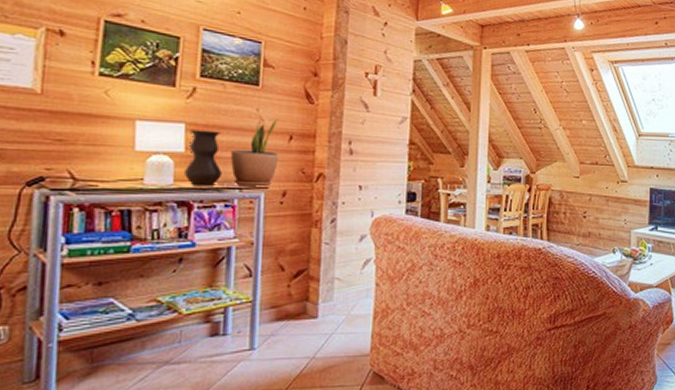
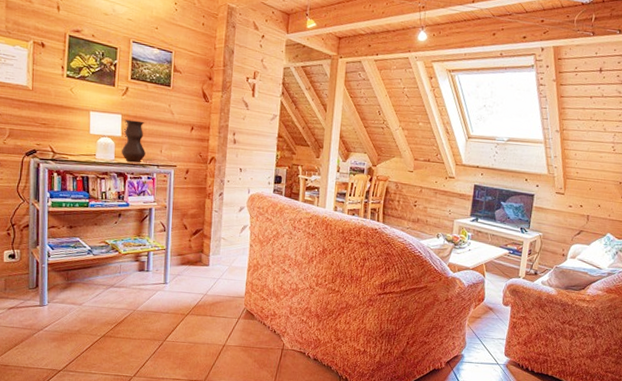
potted plant: present [230,119,280,187] -> none [151,113,185,166]

